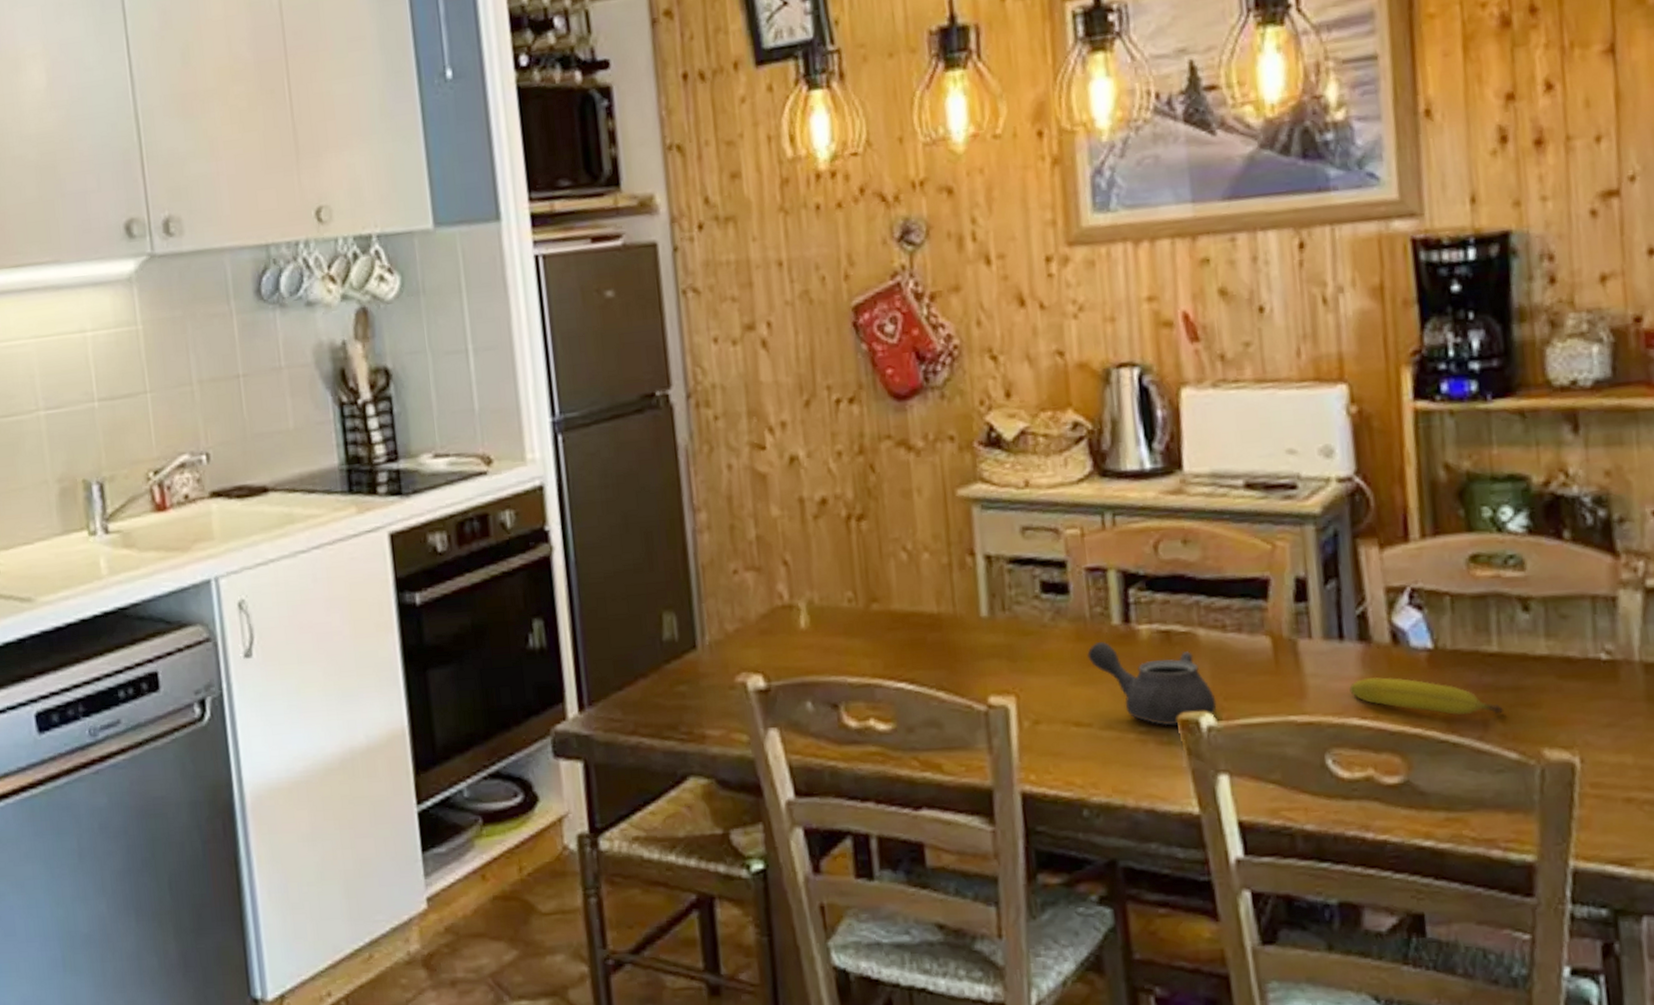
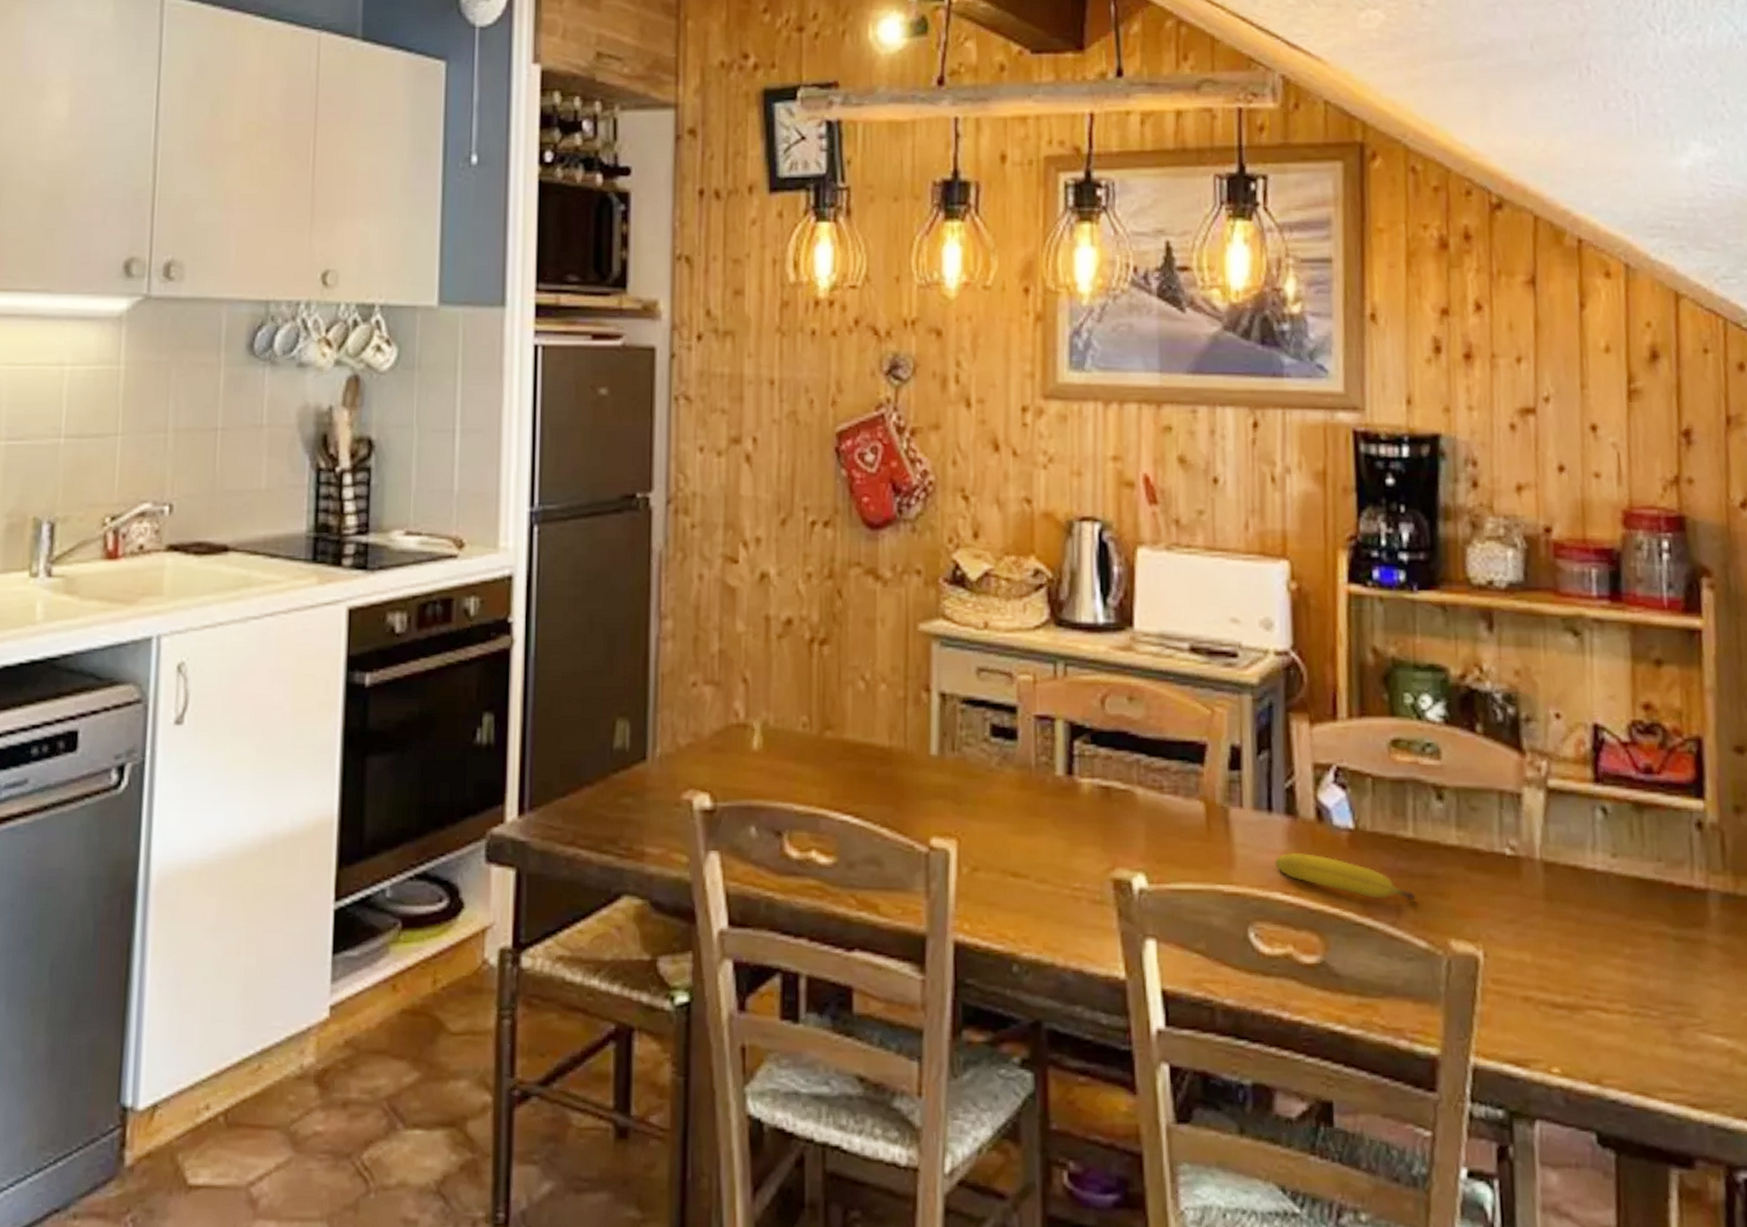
teapot: present [1087,642,1217,726] -> none [1030,792,1149,885]

